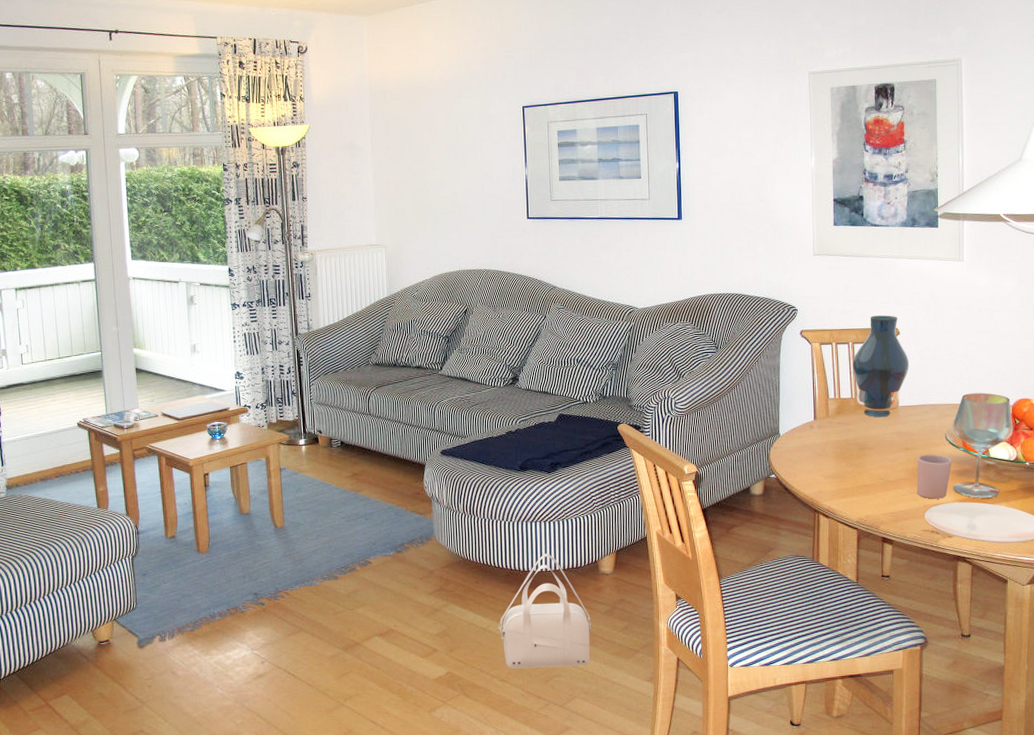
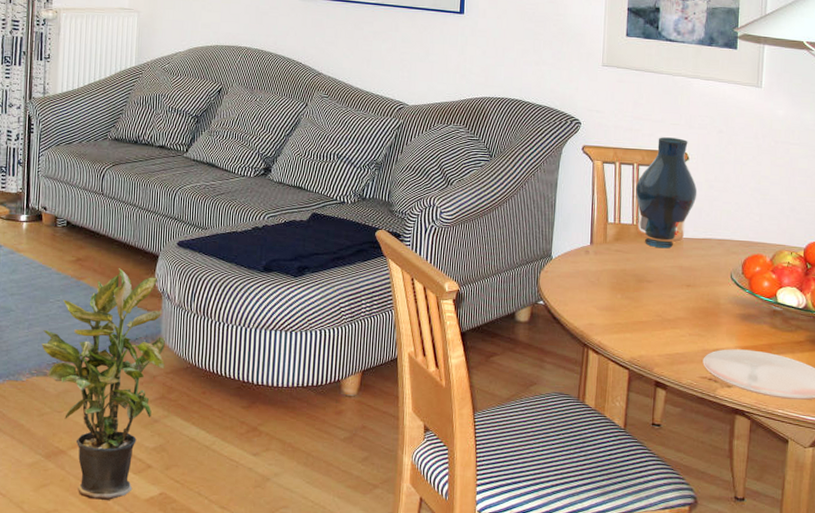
potted plant: none [330,479,440,683] -> present [41,268,165,501]
handbag: present [498,553,592,669] -> none [222,366,329,498]
mug: present [916,454,952,499] -> none [696,293,737,344]
wine glass: present [953,392,1013,498] -> none [735,231,804,348]

